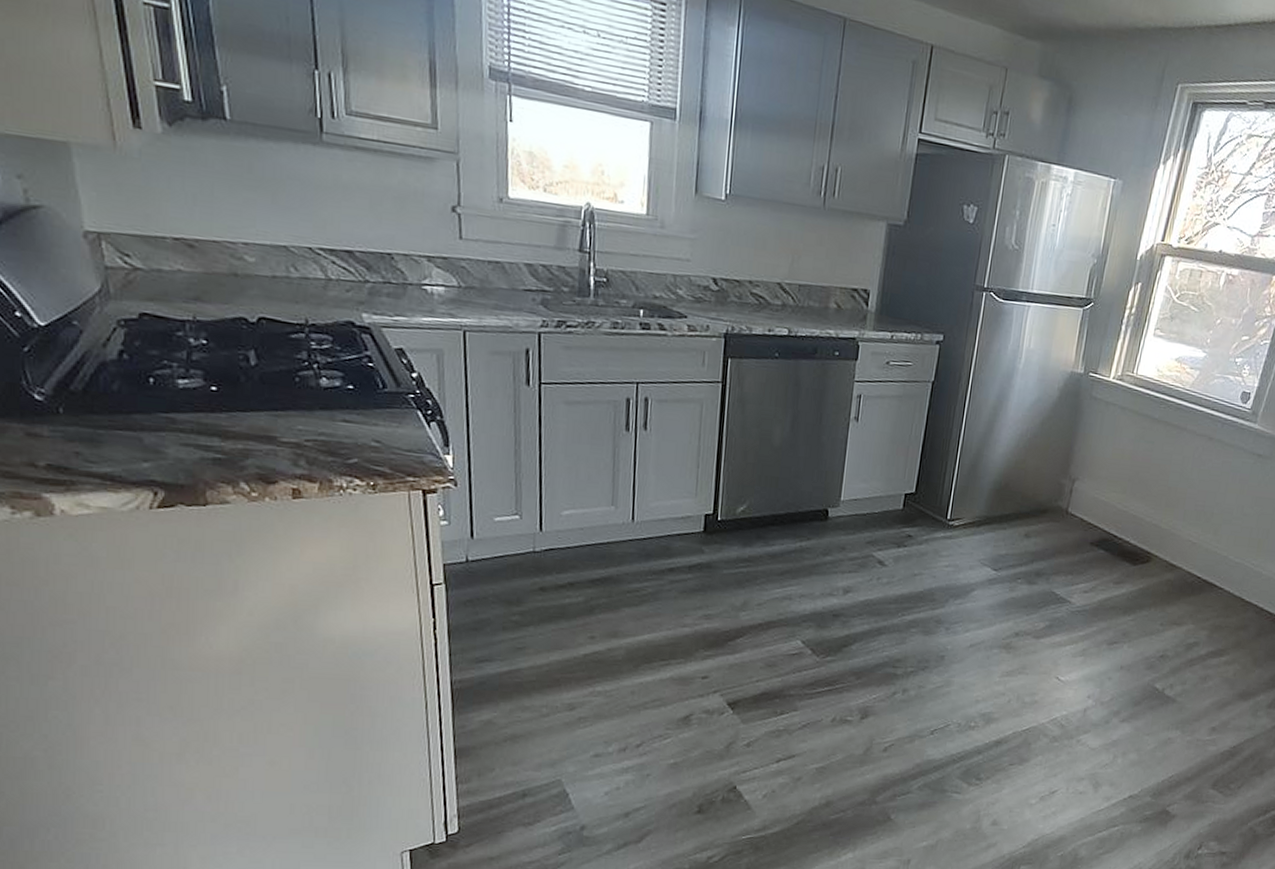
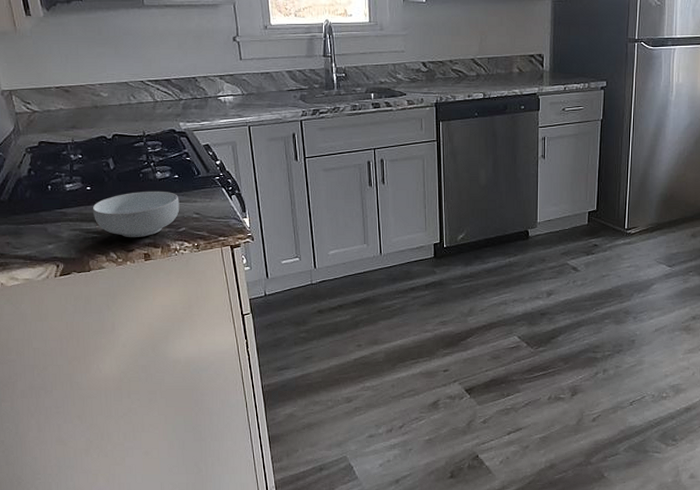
cereal bowl: none [217,401,352,466] -> present [92,191,180,238]

